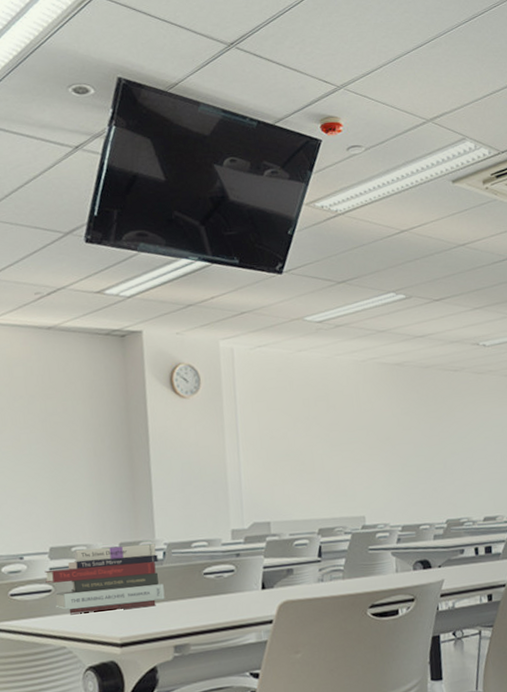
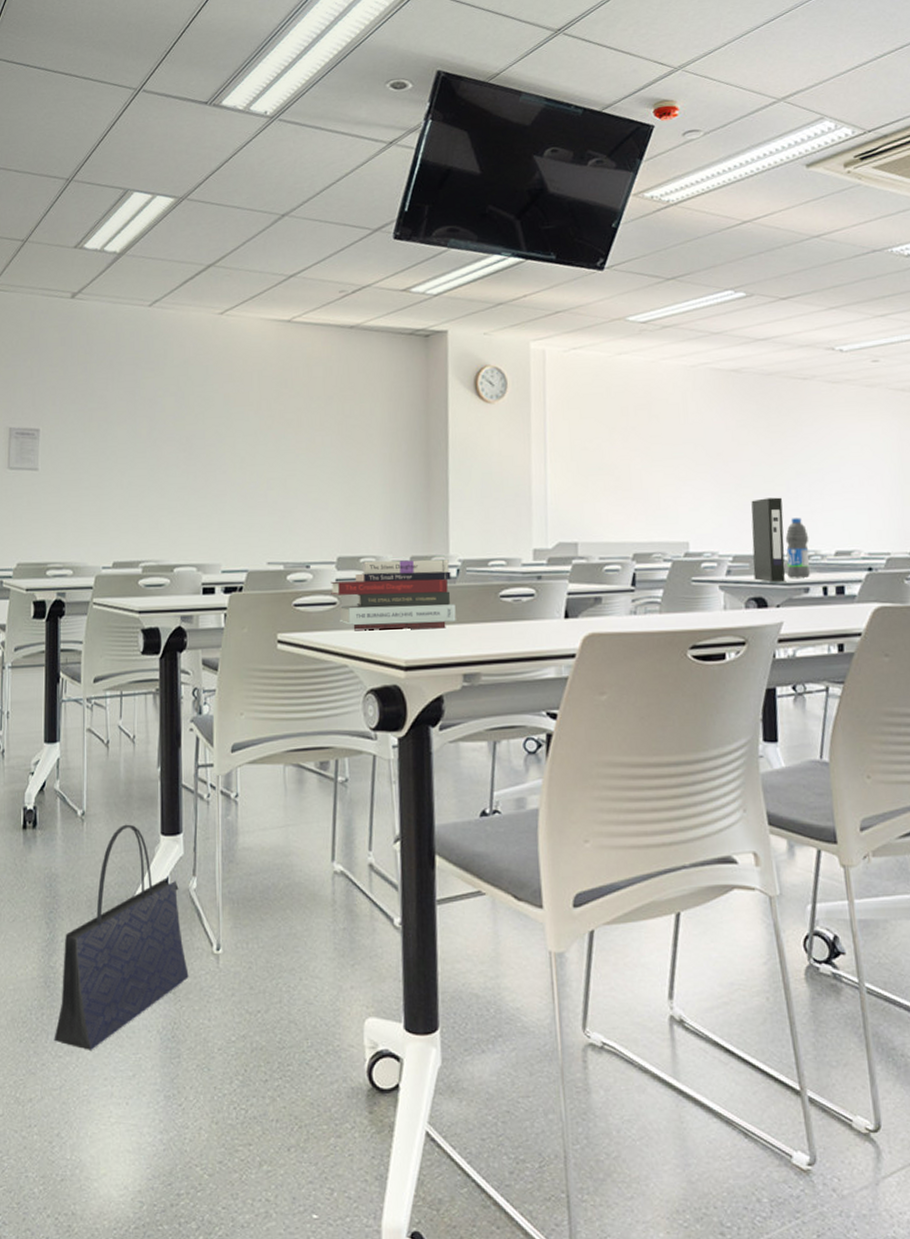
binder: none [415,473,445,547] -> present [751,497,786,583]
water bottle: none [444,490,465,543] -> present [785,517,811,579]

